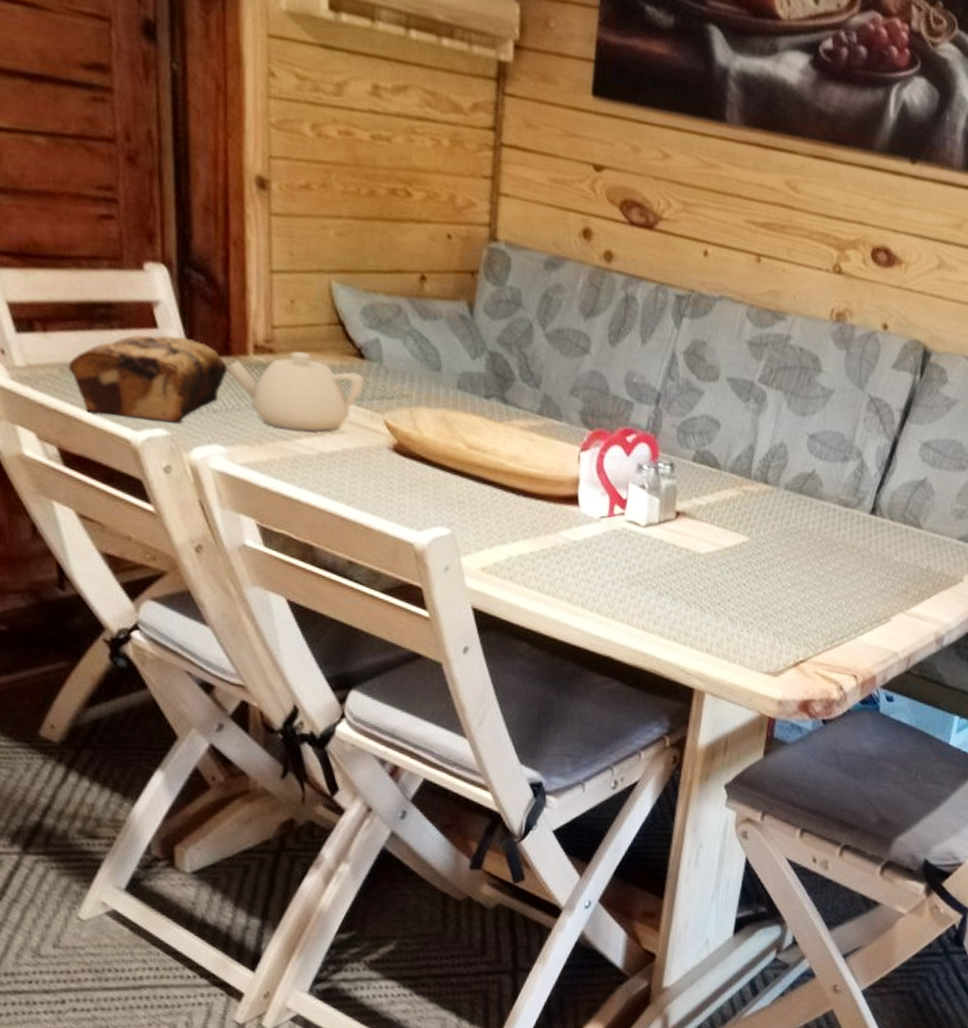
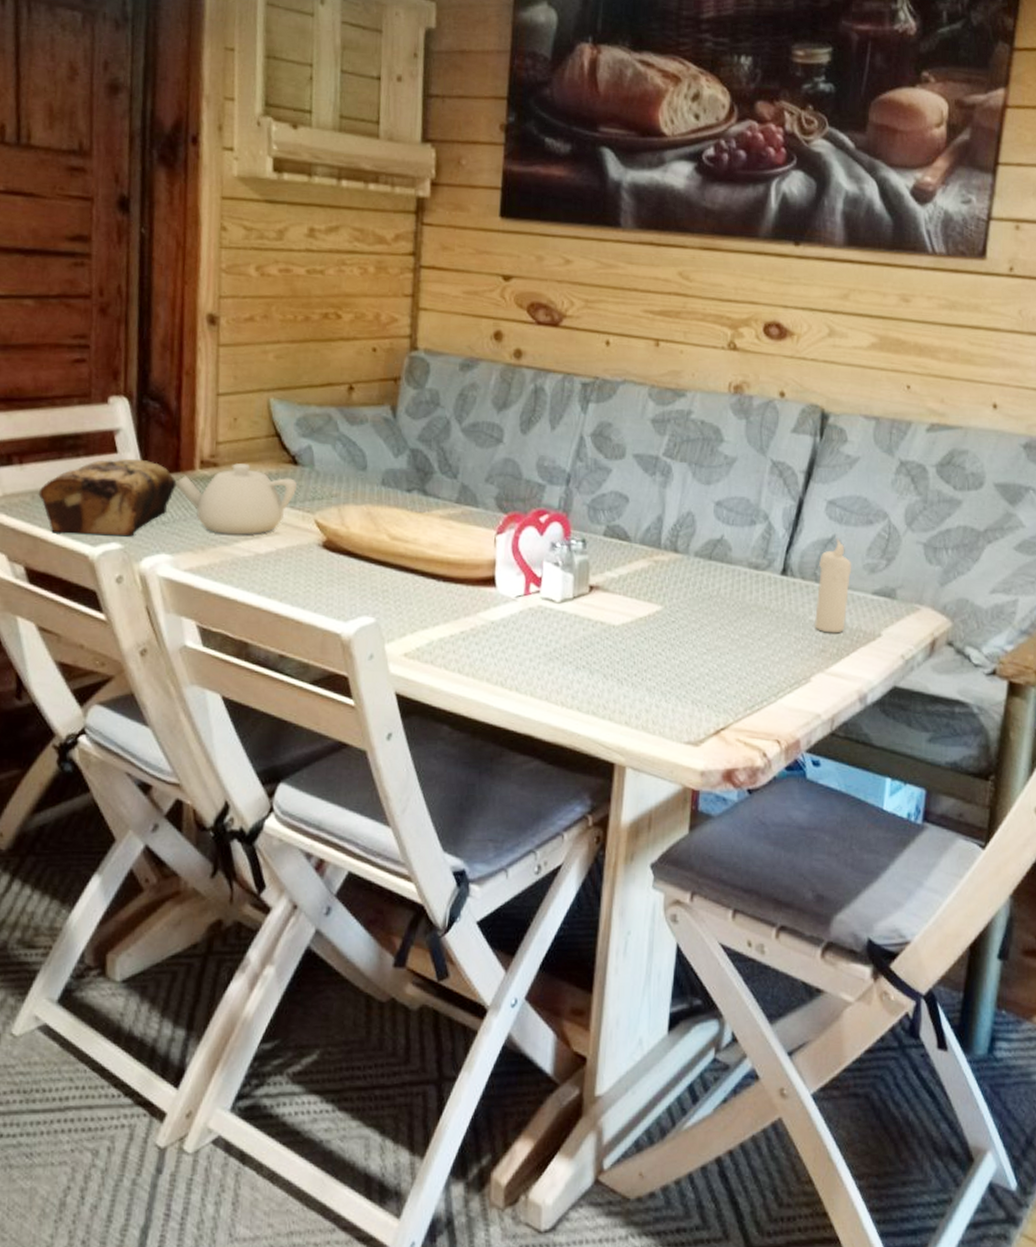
candle: none [899,480,941,576] -> present [815,537,852,633]

